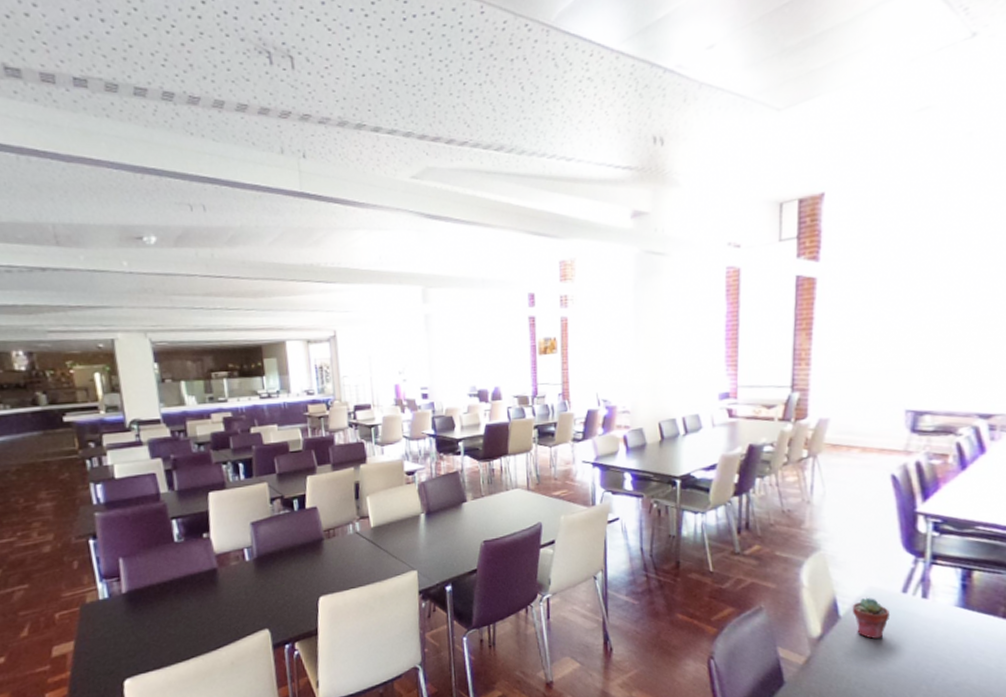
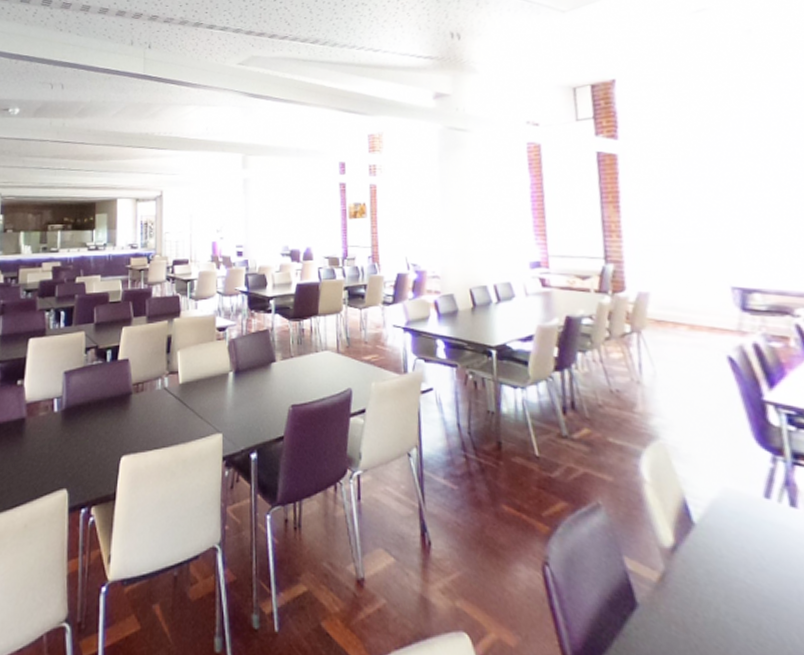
potted succulent: present [852,597,890,639] -> none [706,500,755,555]

